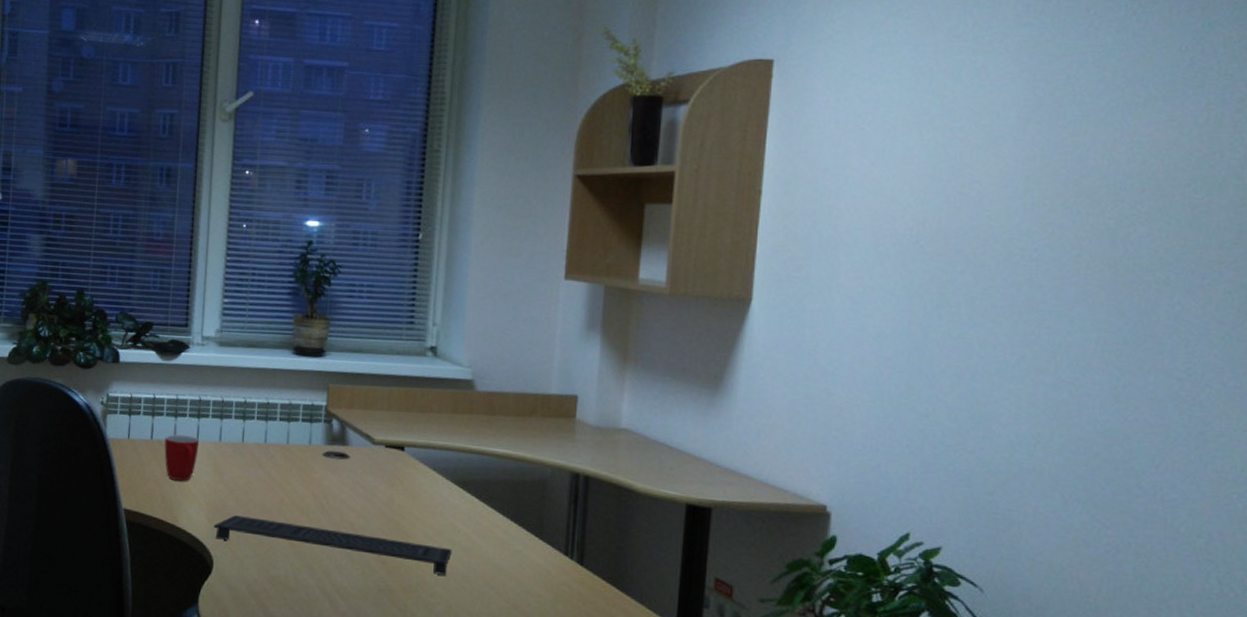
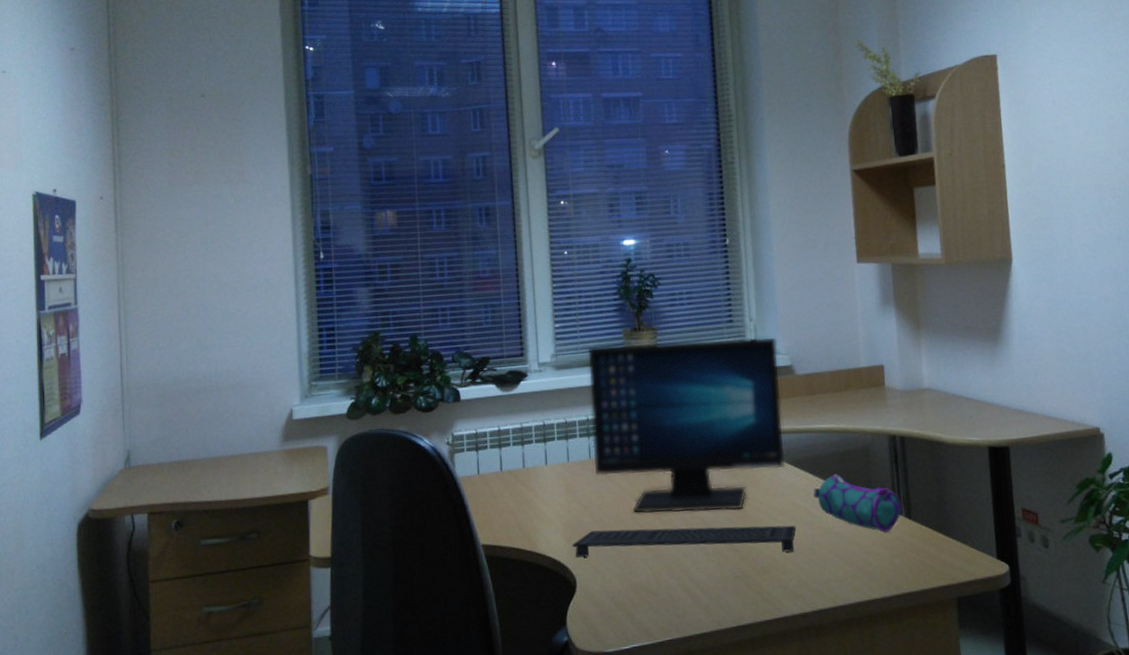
mug: present [164,434,200,481] -> none [514,460,549,507]
computer monitor: none [246,326,461,522] -> present [586,336,786,515]
pencil case: none [476,502,574,575] -> present [813,473,902,533]

